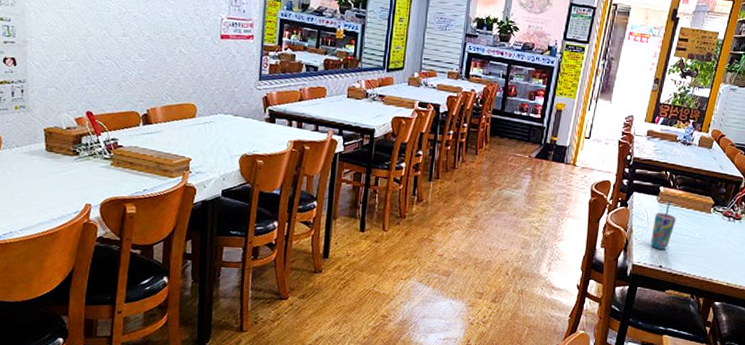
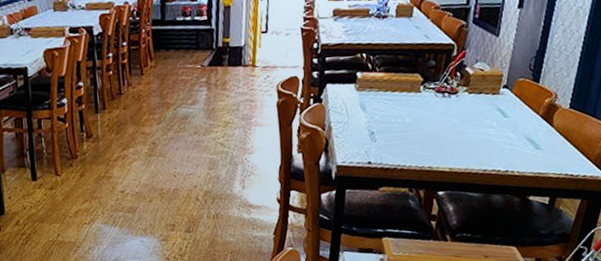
cup: present [651,200,676,250] -> none [354,86,381,144]

